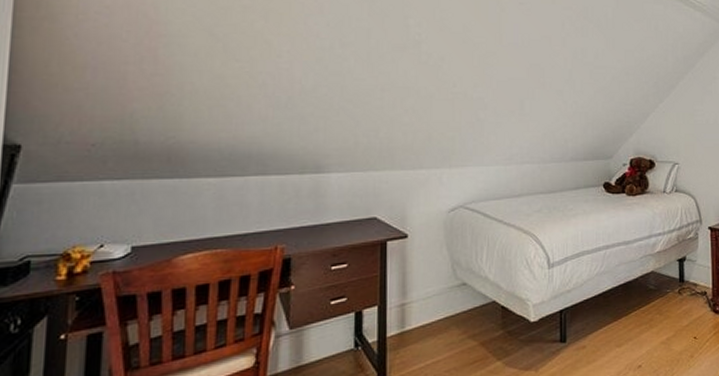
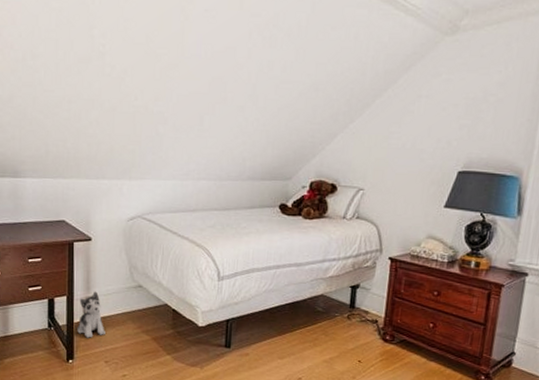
plush toy: none [391,296,425,354] -> present [77,291,105,338]

